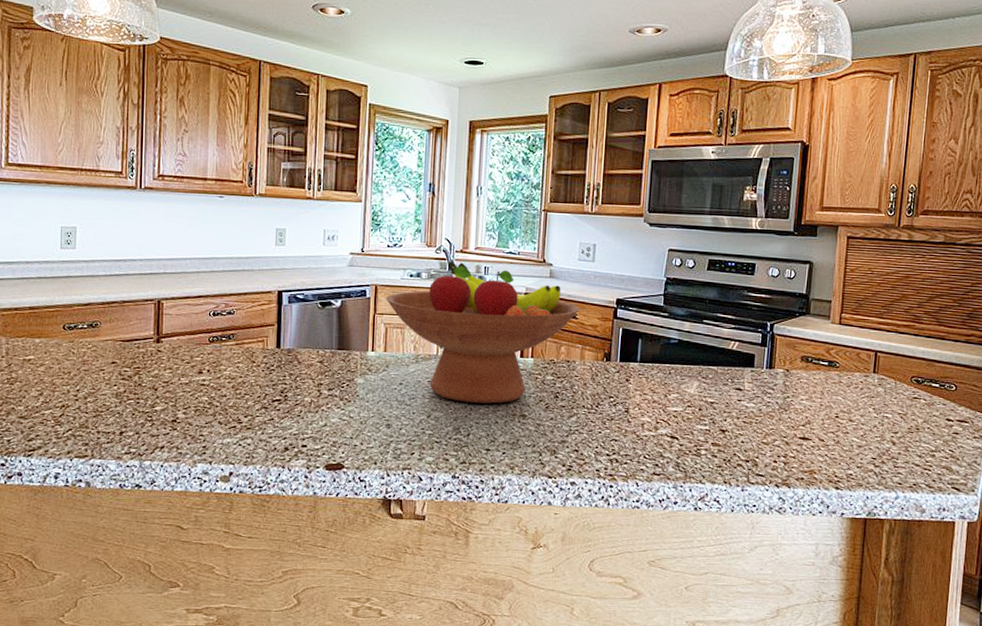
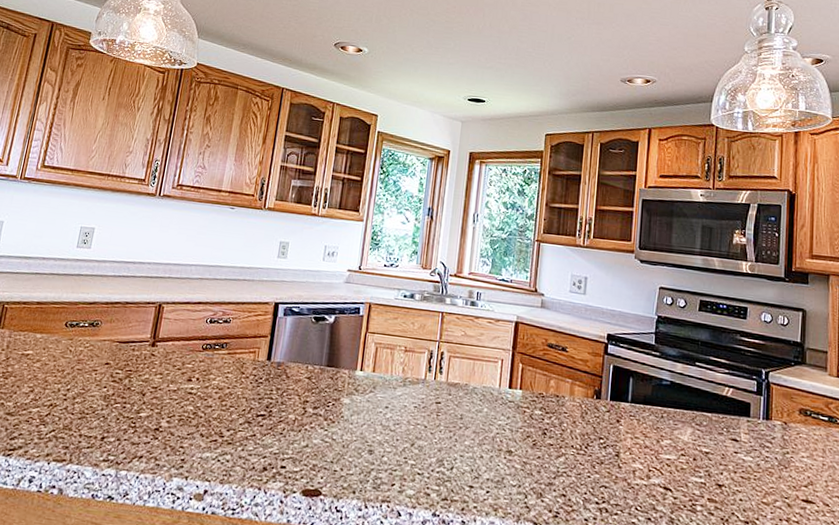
fruit bowl: present [386,261,580,404] -> none [378,284,571,436]

